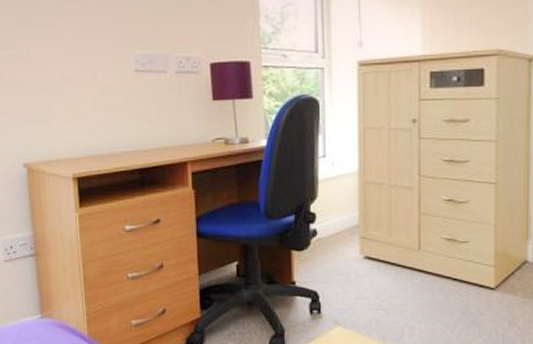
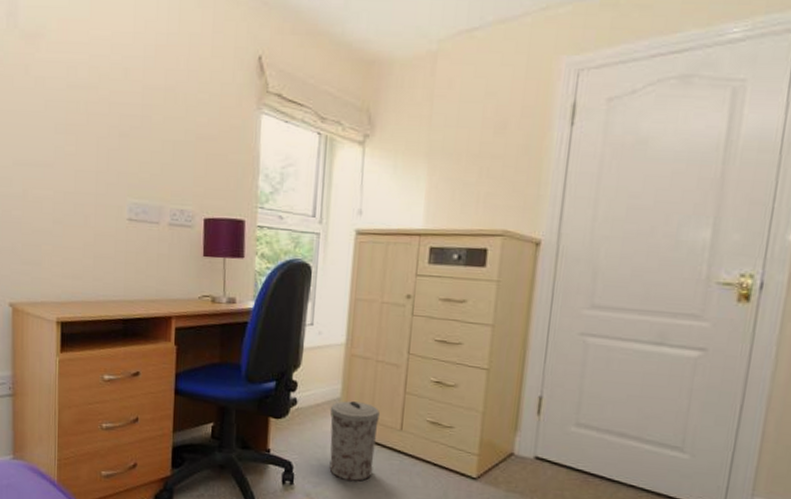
trash can: none [349,227,398,303] -> present [329,401,381,481]

